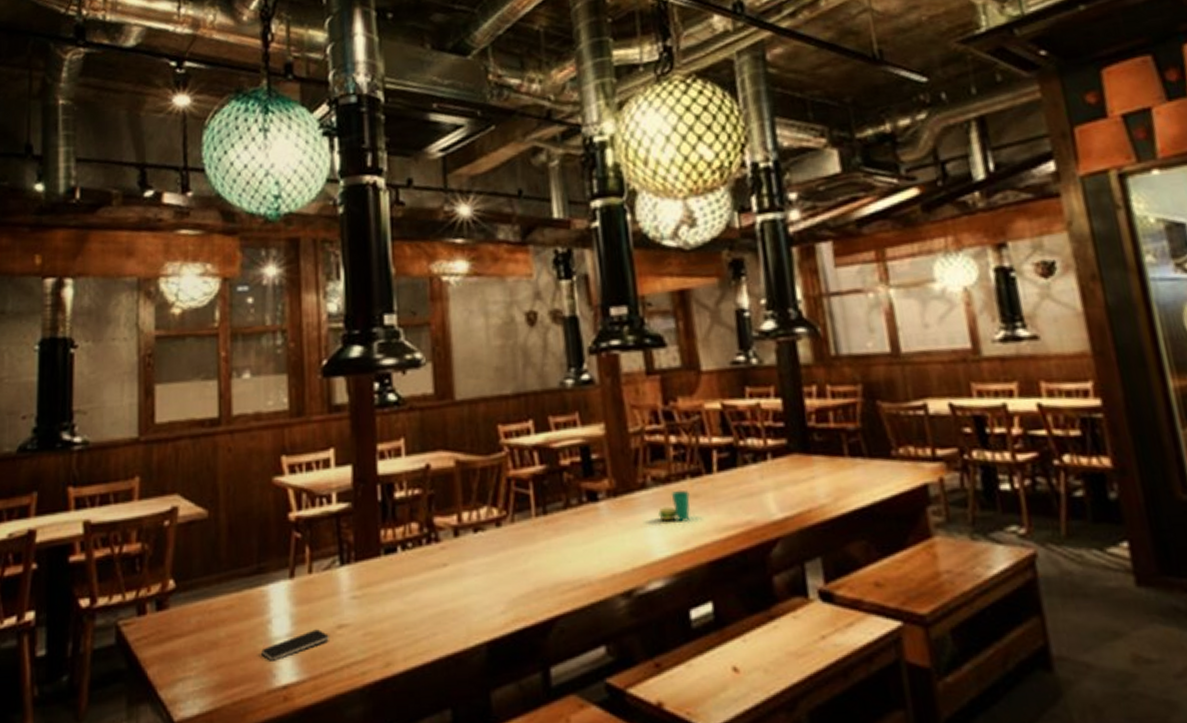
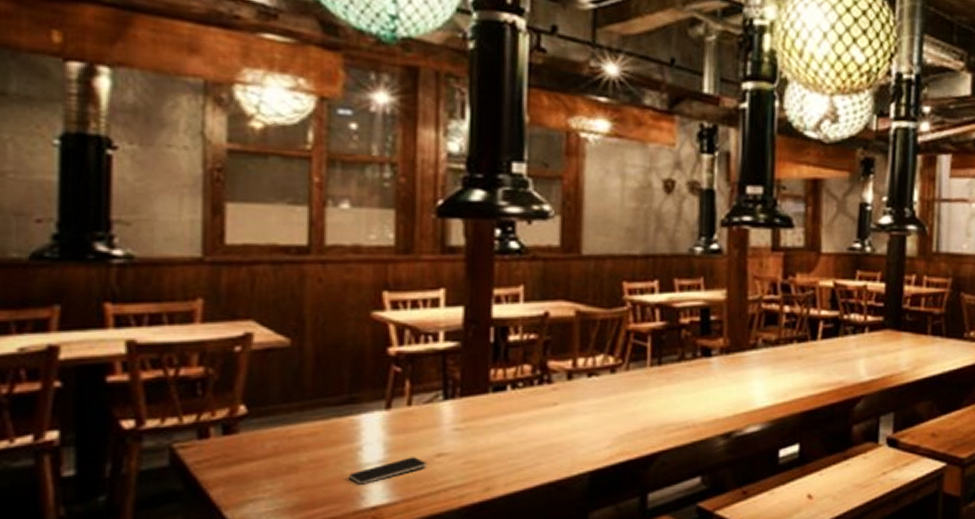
cup: present [658,491,690,522] -> none [764,353,794,379]

